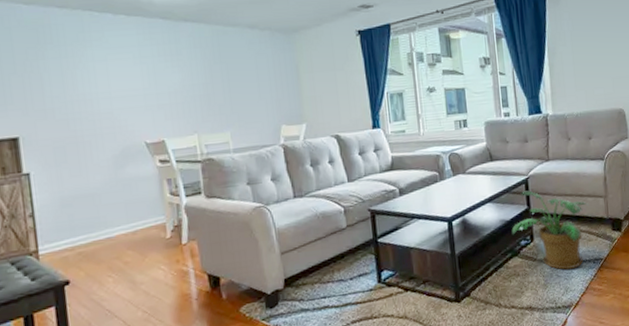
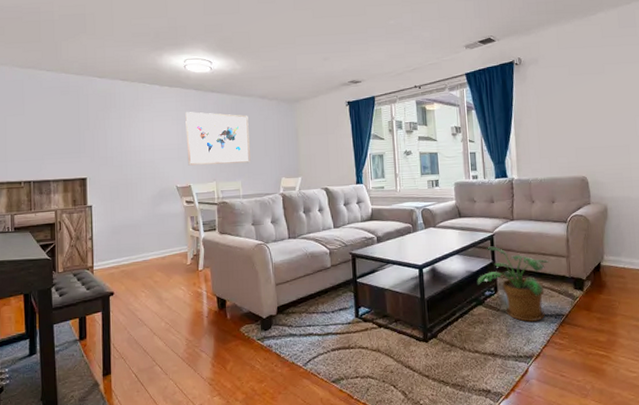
wall art: none [150,47,241,116] -> present [185,112,251,166]

